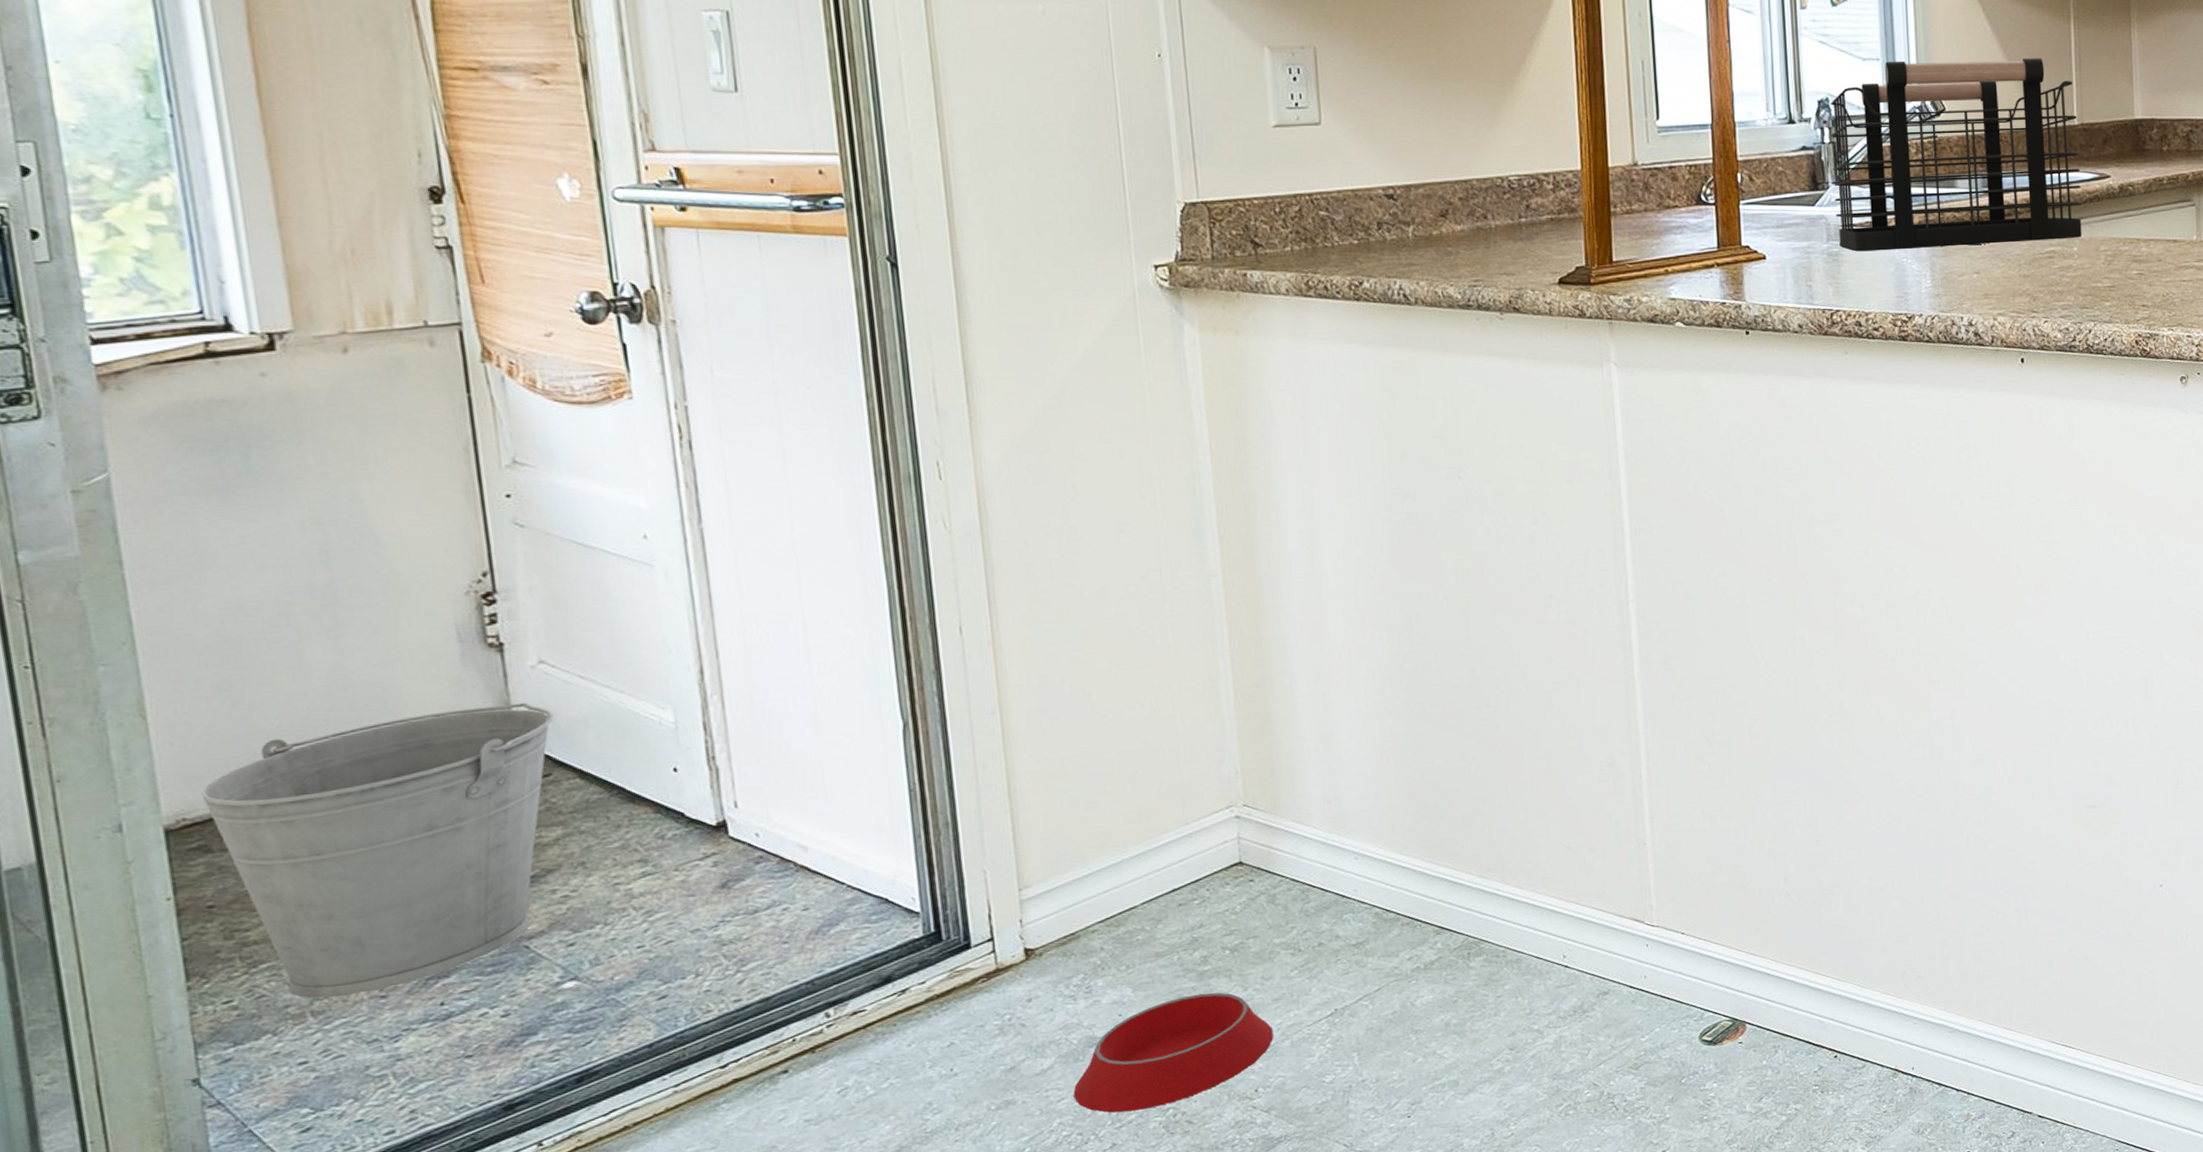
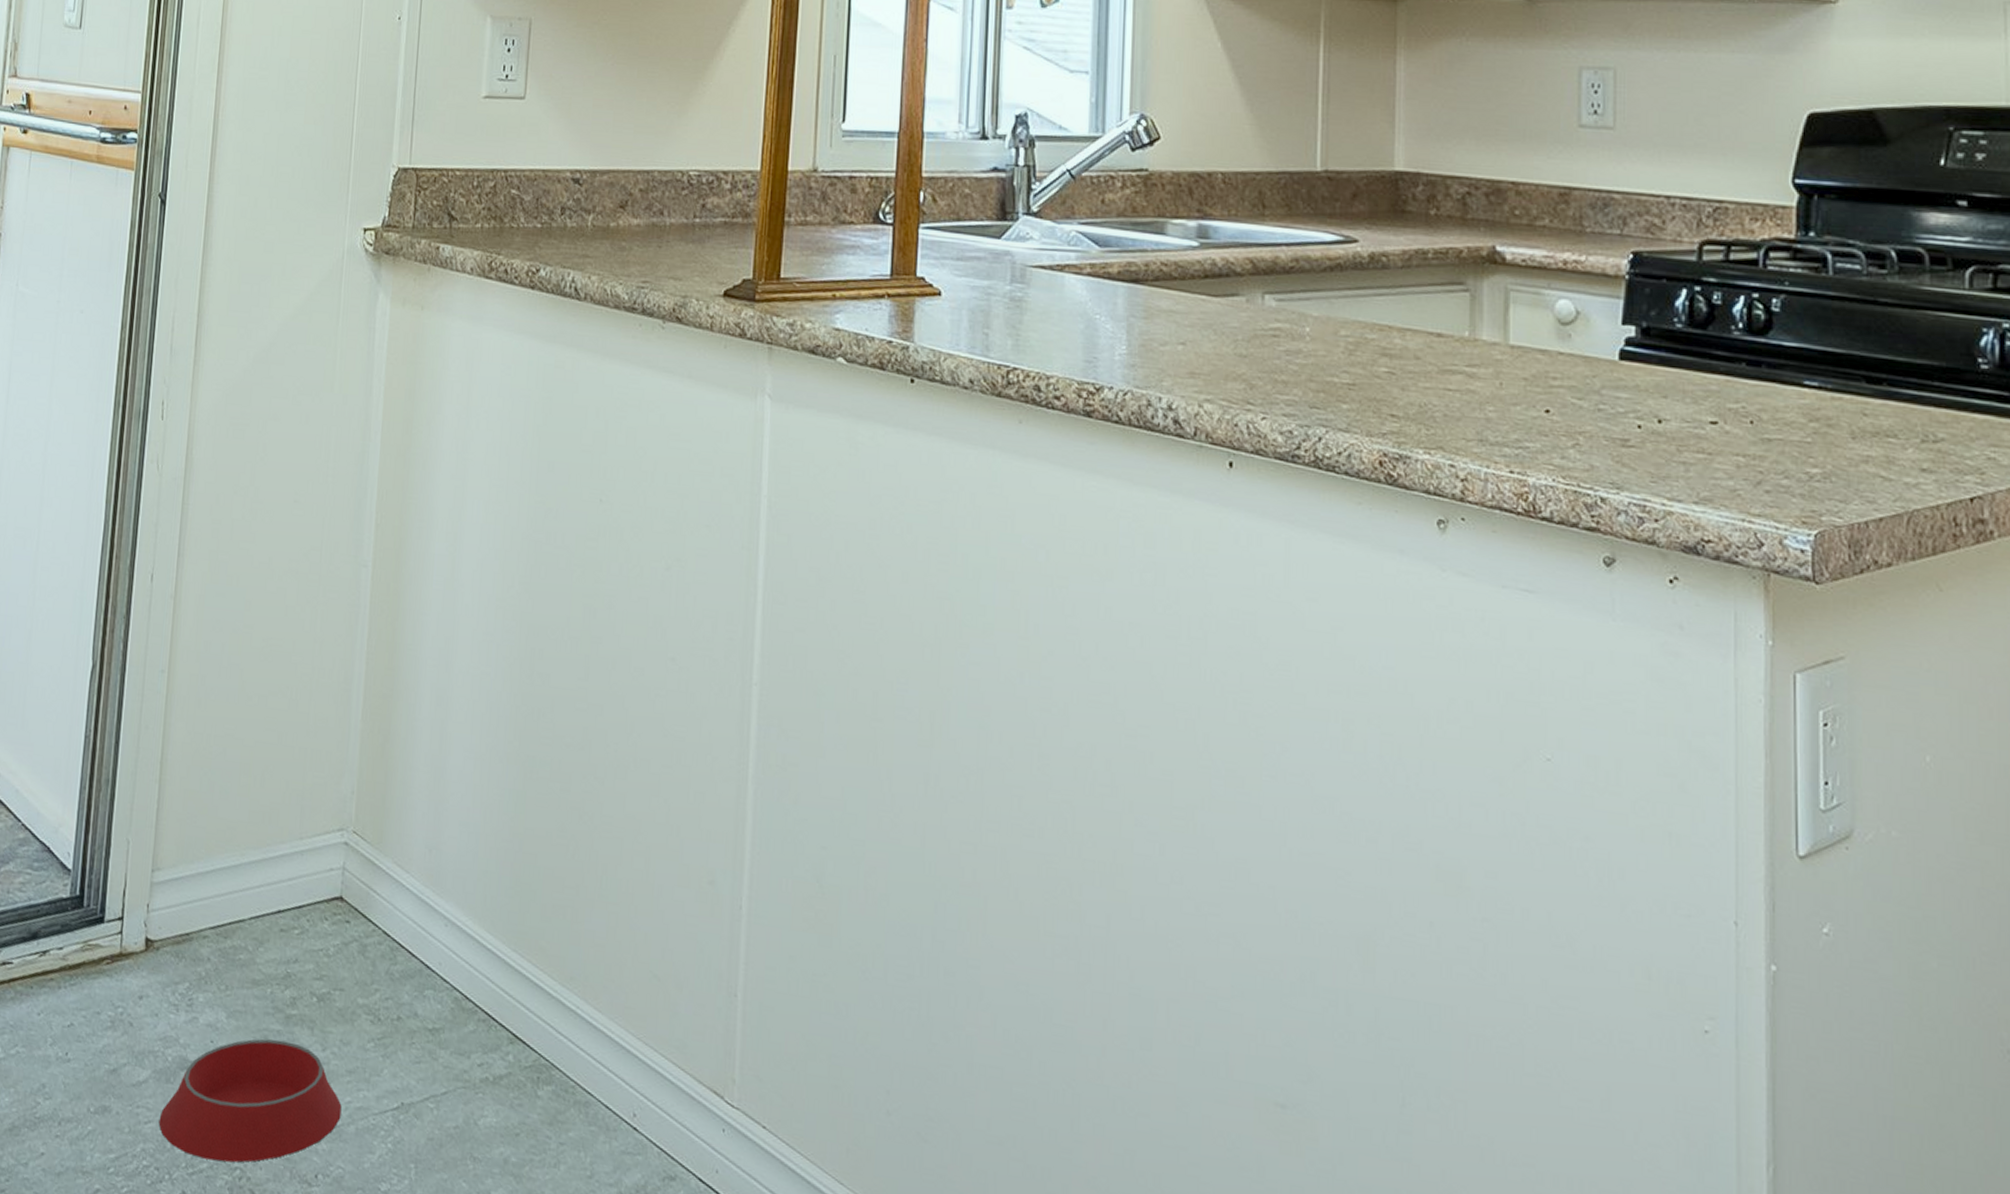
dish rack: present [1830,58,2082,252] -> none [1023,75,1321,316]

